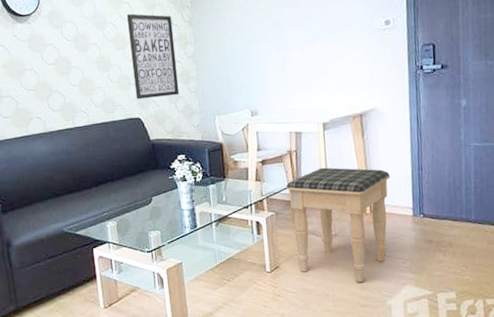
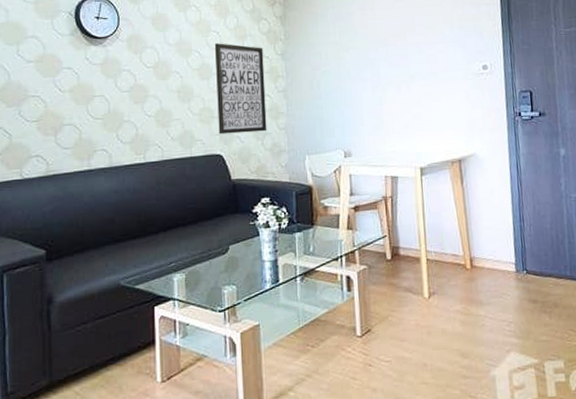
footstool: present [286,167,390,282] -> none [380,216,491,349]

